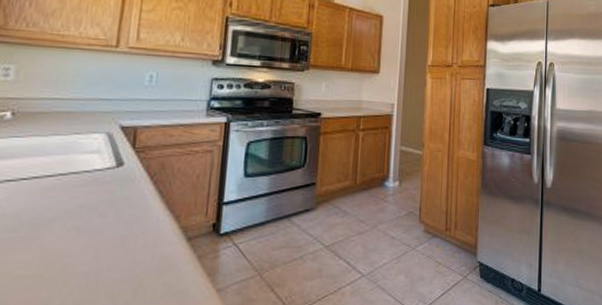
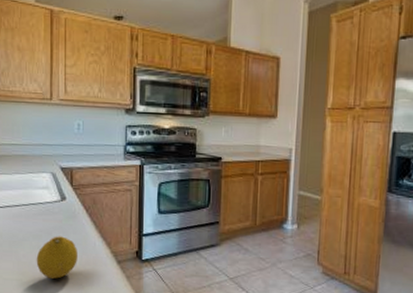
fruit: none [69,212,133,269] -> present [36,236,78,279]

